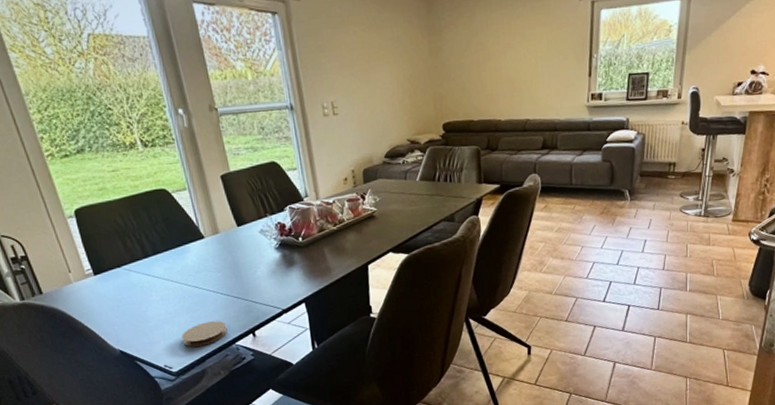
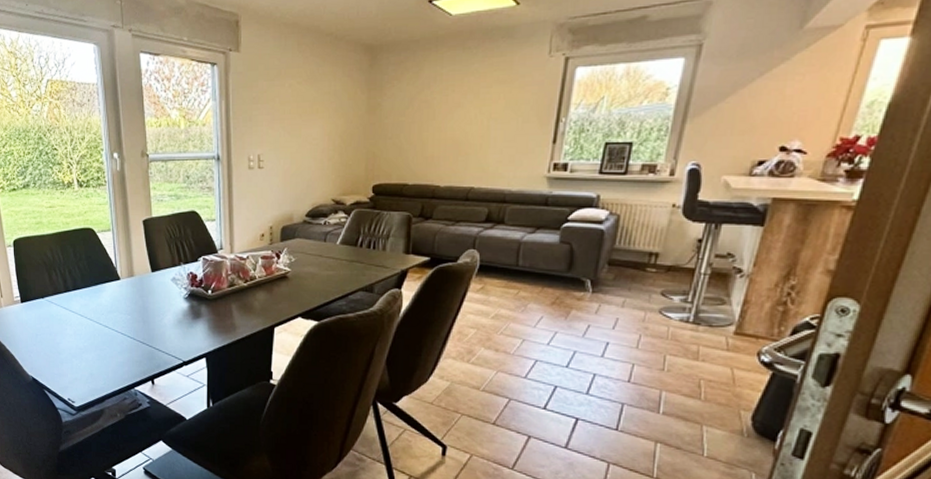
coaster: present [182,321,228,347] -> none [87,362,129,386]

